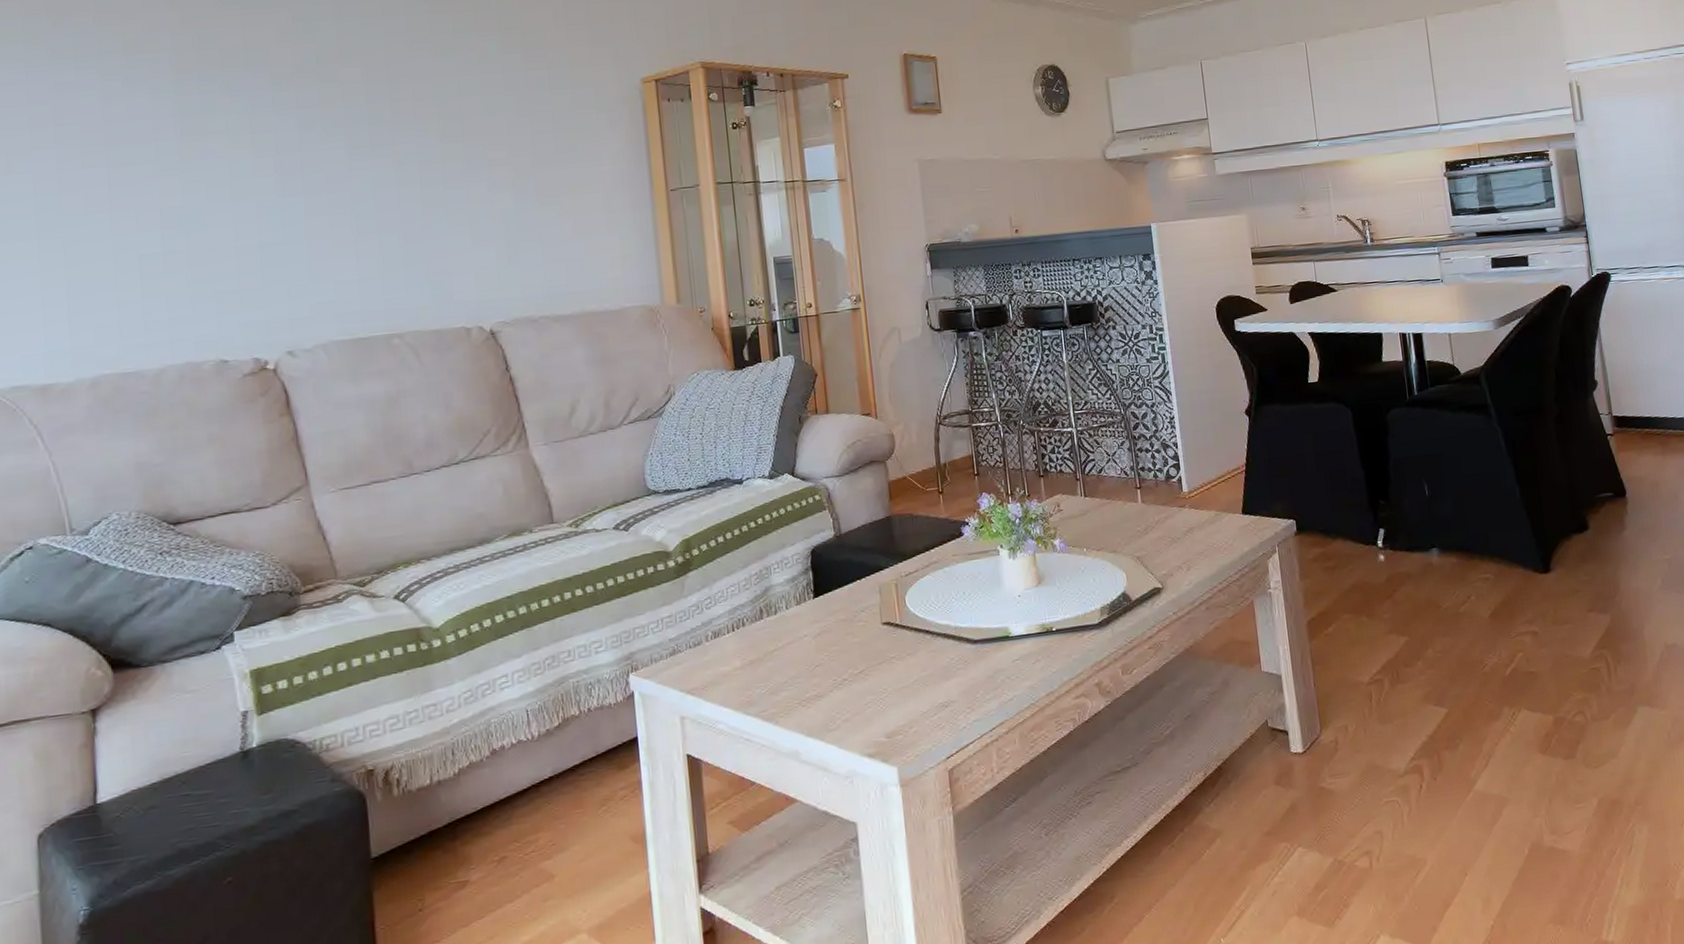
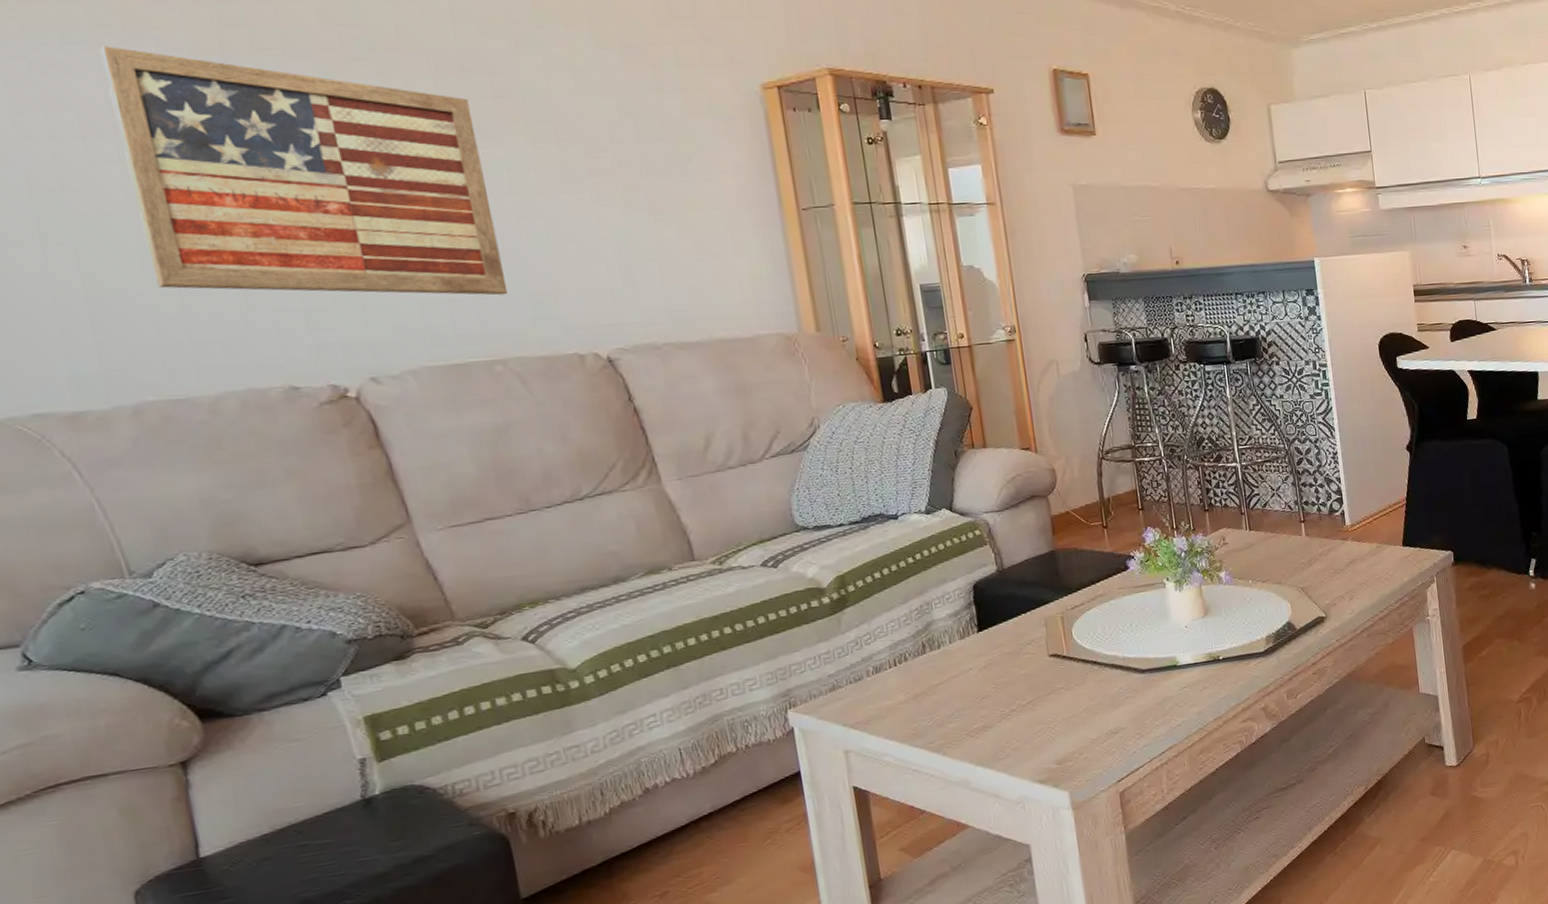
wall art: none [103,69,410,275] -> present [99,46,508,296]

